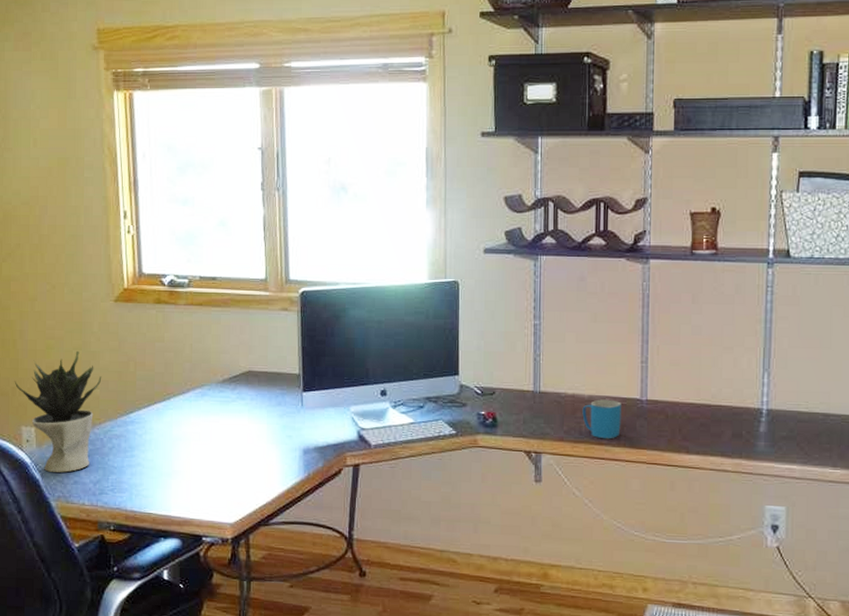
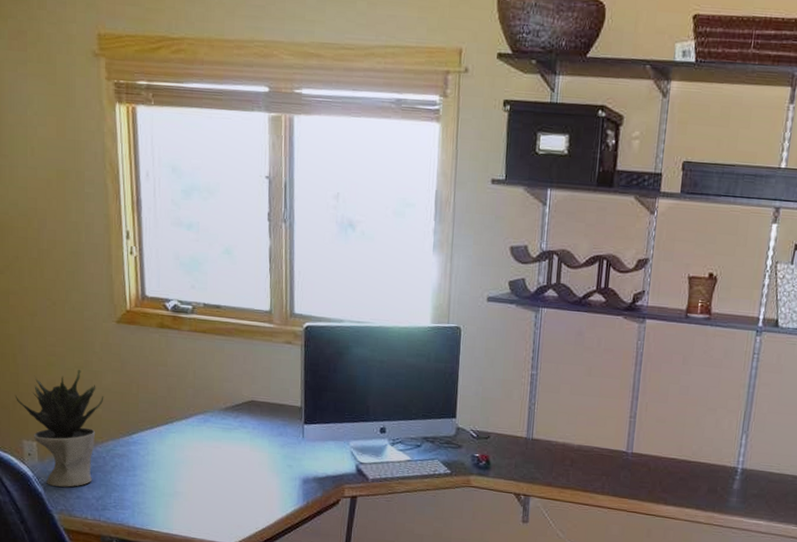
mug: present [582,399,621,439] -> none [570,449,608,487]

